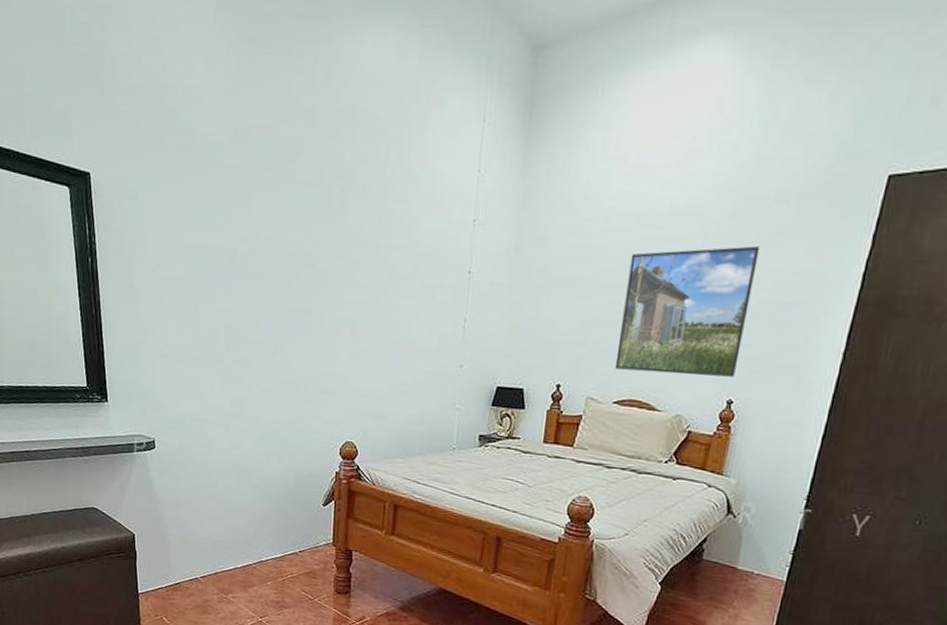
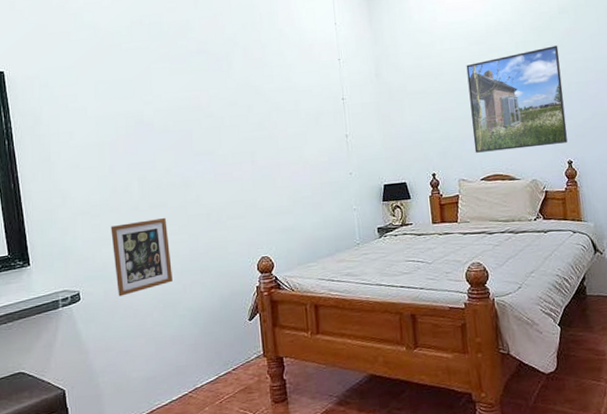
picture frame: none [191,375,251,453] -> present [111,217,173,297]

